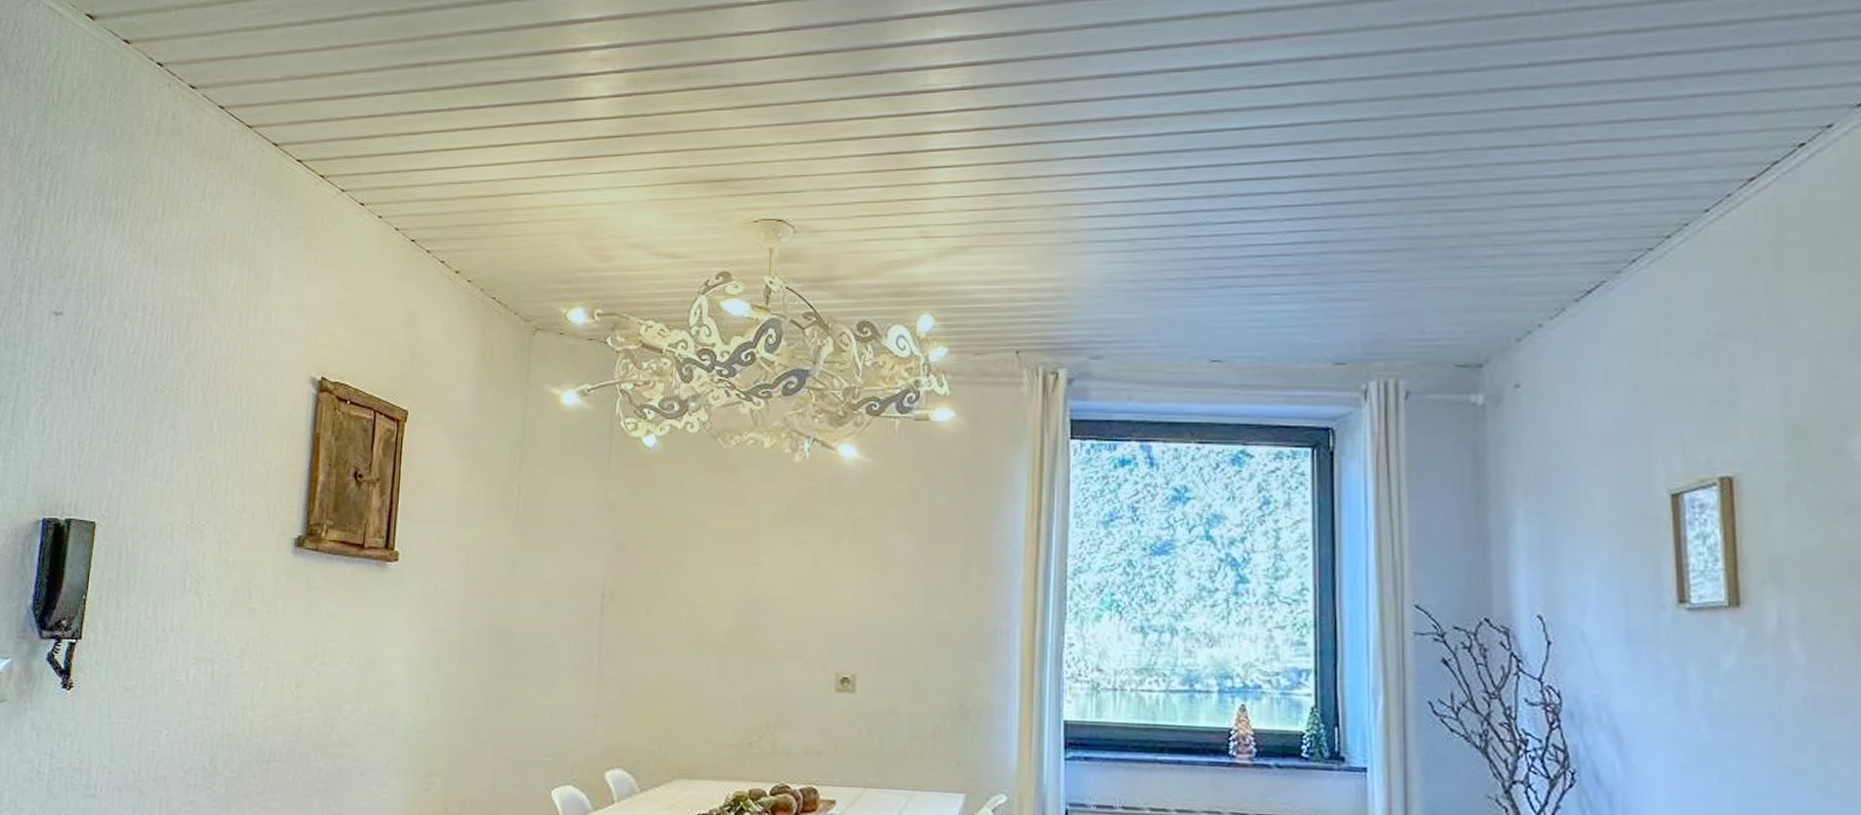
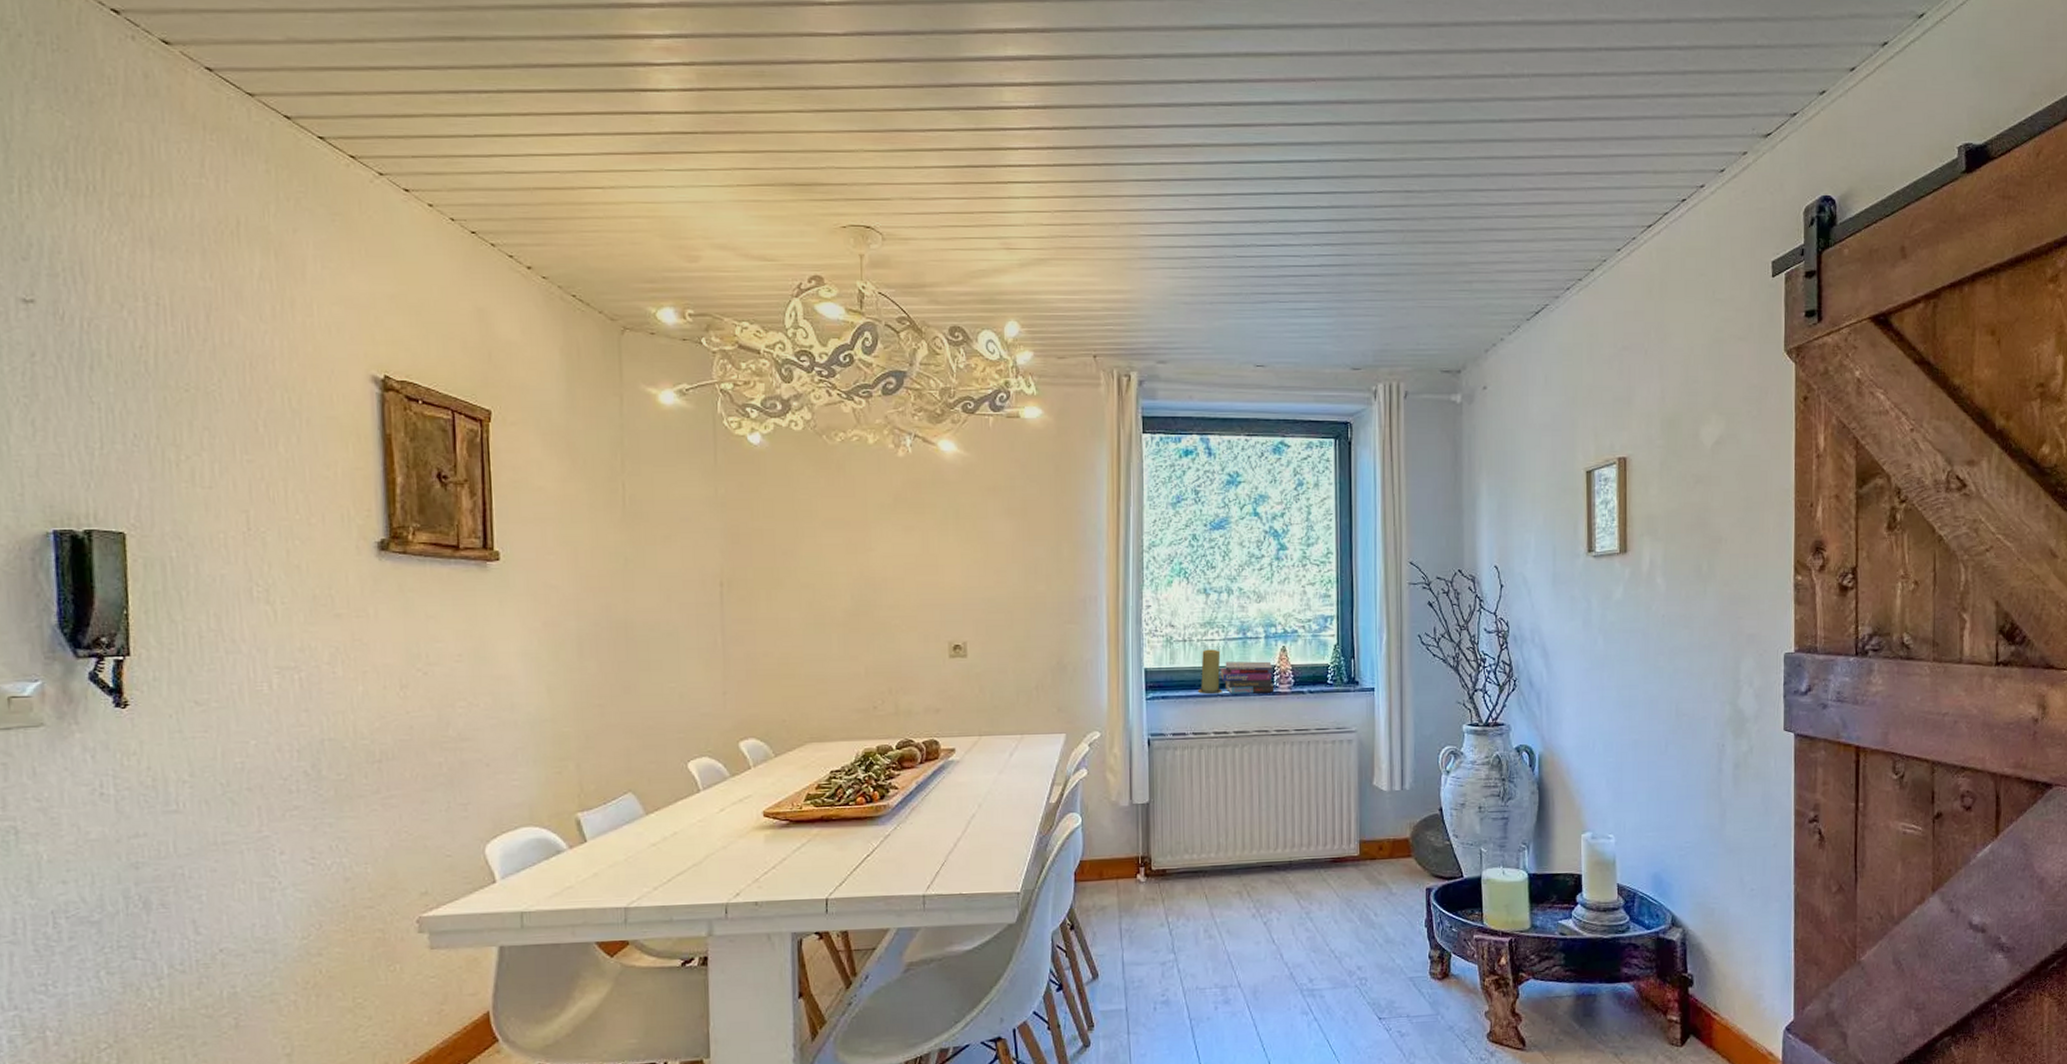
candle: none [1129,702,1162,760] -> present [1197,649,1223,695]
books: none [1159,720,1230,764] -> present [1220,661,1275,695]

